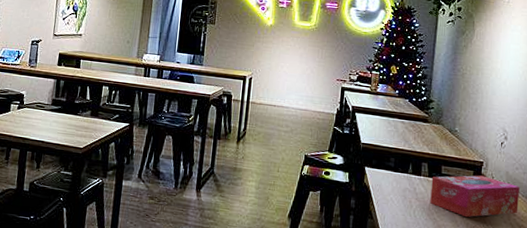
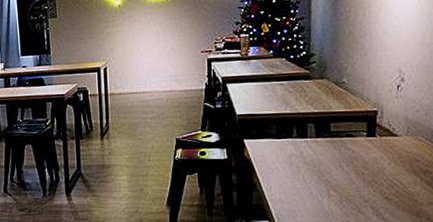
tissue box: present [430,175,519,218] -> none [320,125,422,173]

